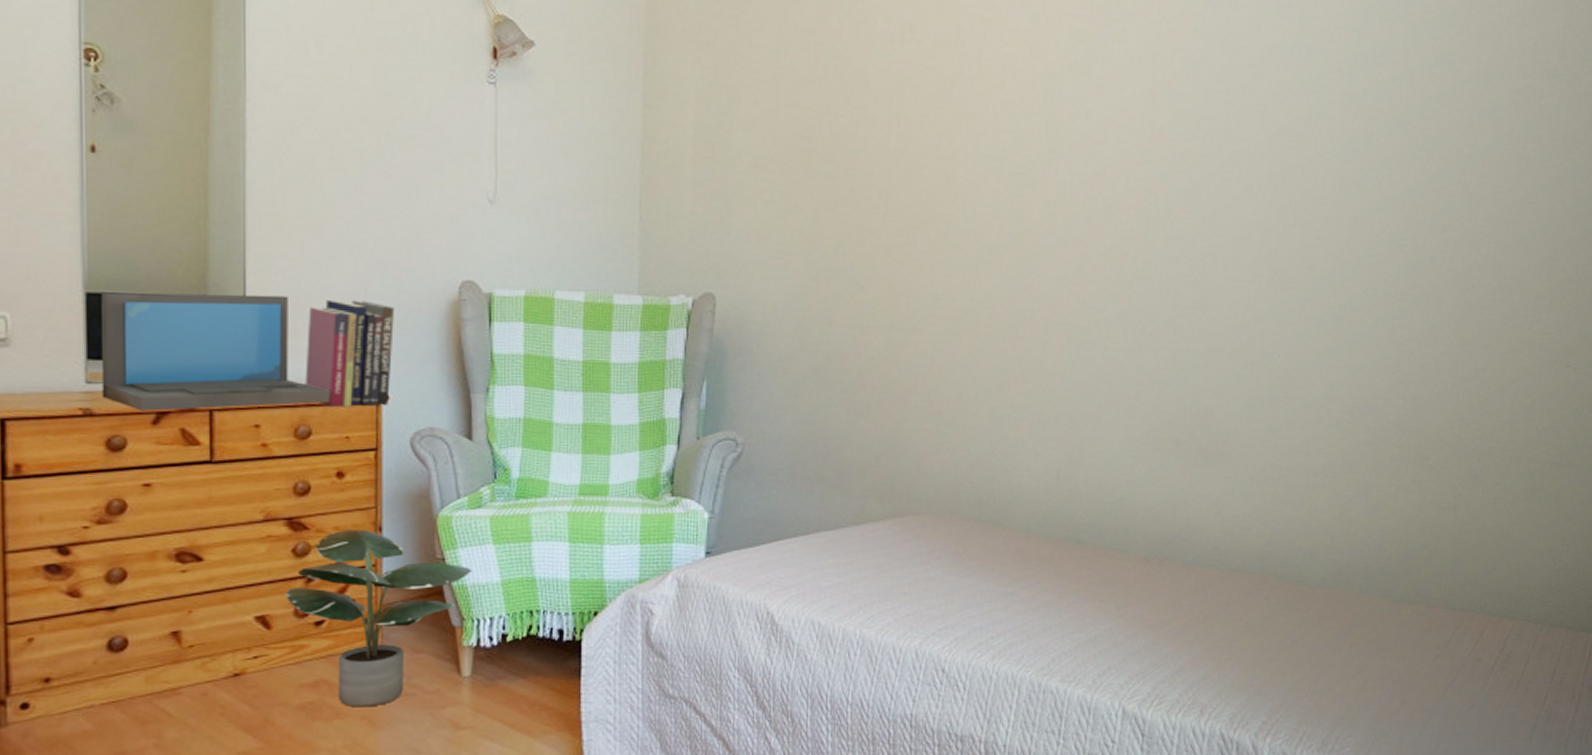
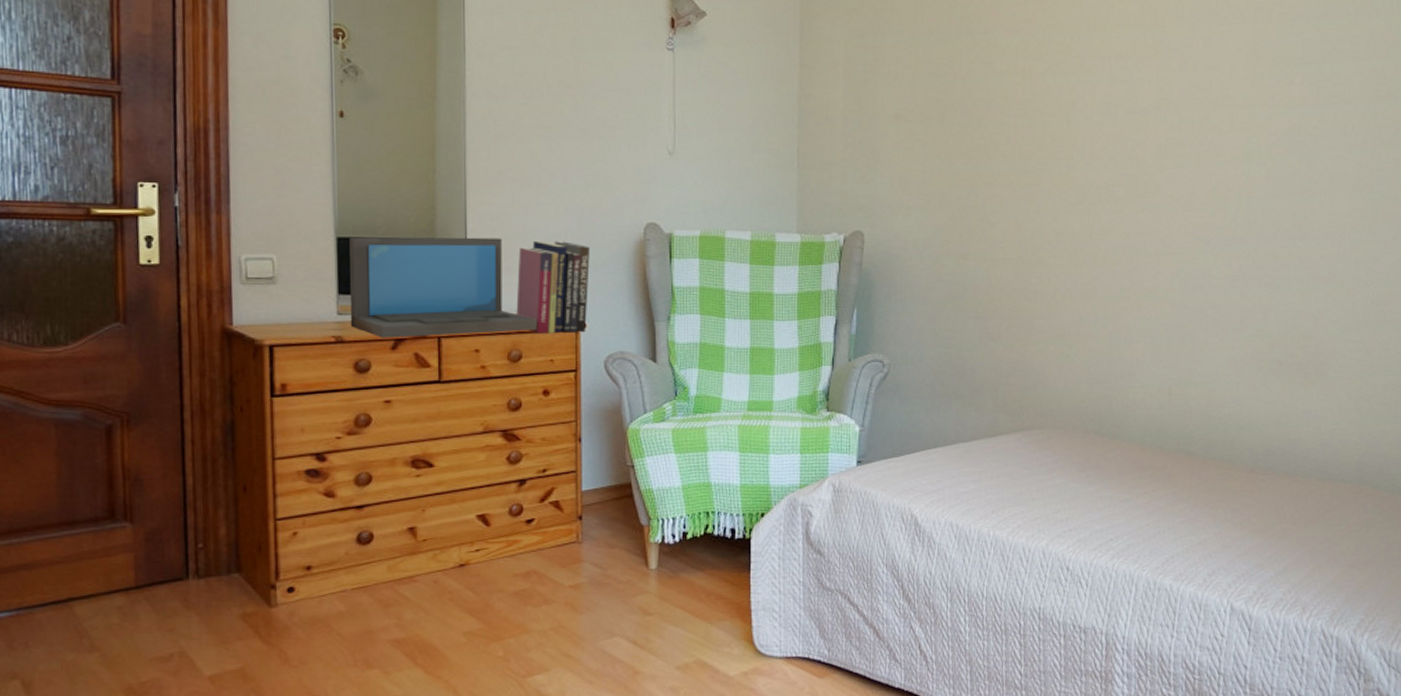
potted plant: present [286,529,472,708] -> none [502,440,657,595]

